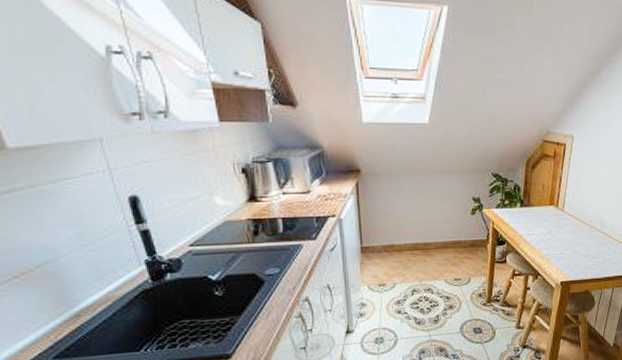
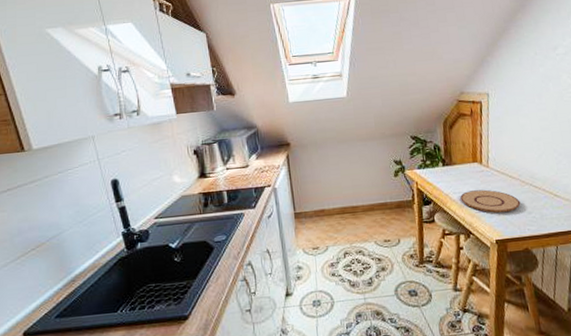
plate: none [533,233,588,257] -> present [460,189,521,214]

